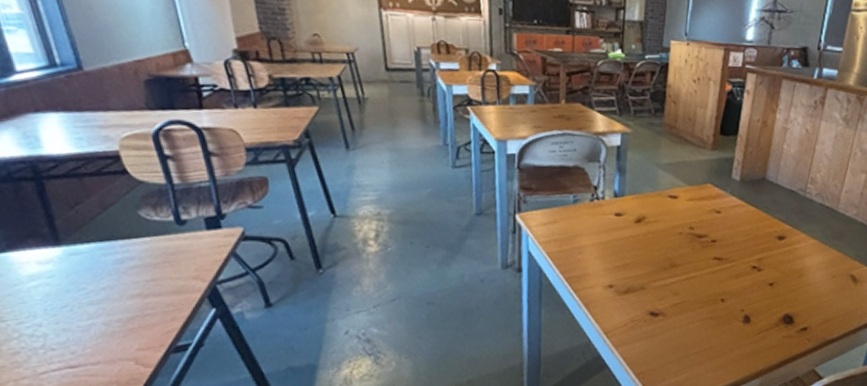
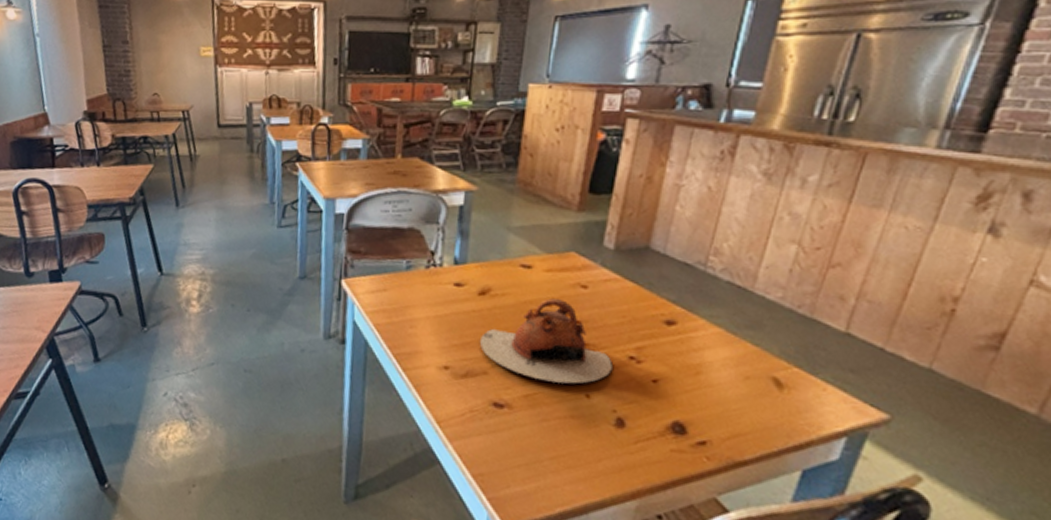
teapot: none [637,222,740,292] -> present [479,298,613,384]

